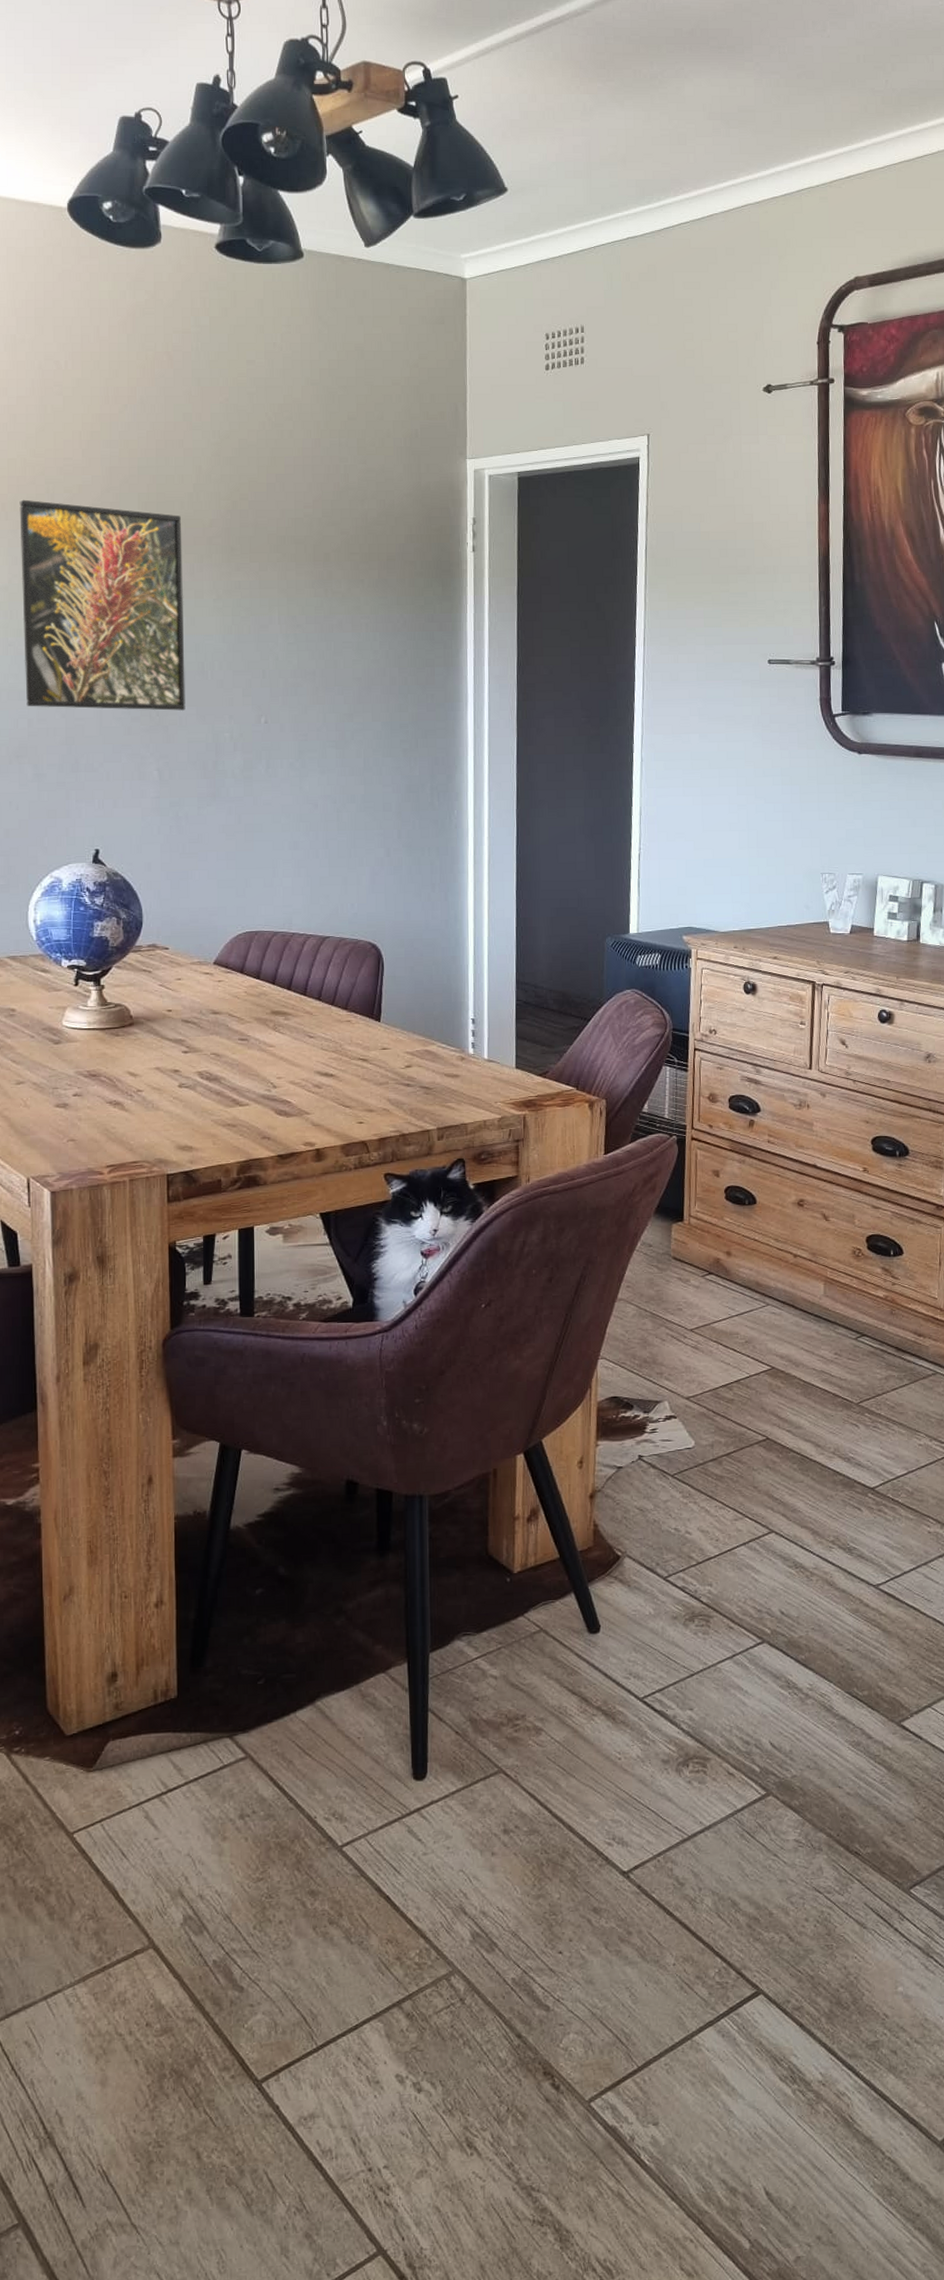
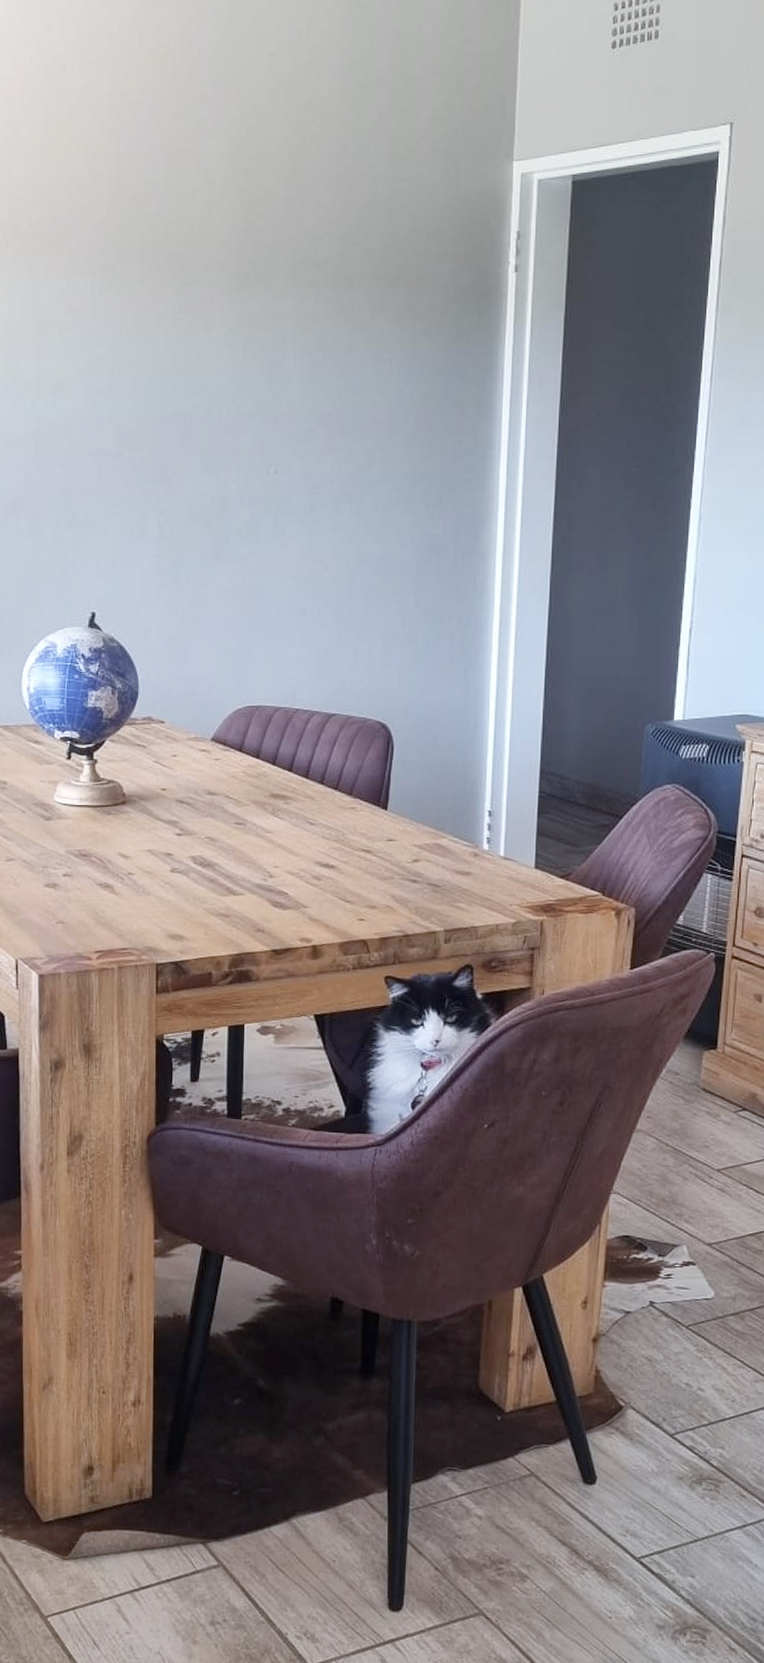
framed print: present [19,499,186,711] -> none [20,224,192,460]

